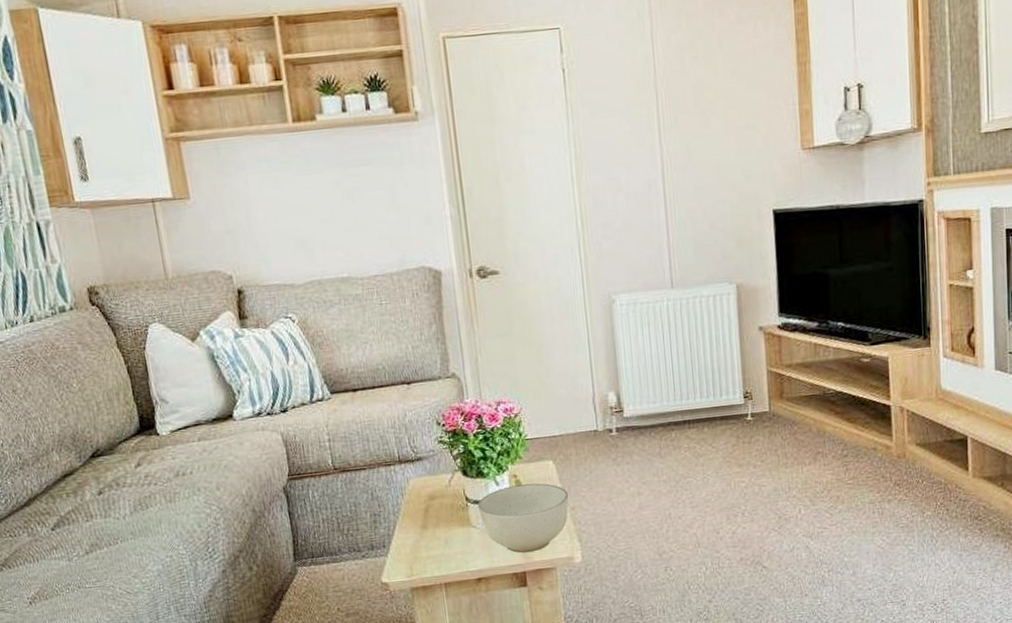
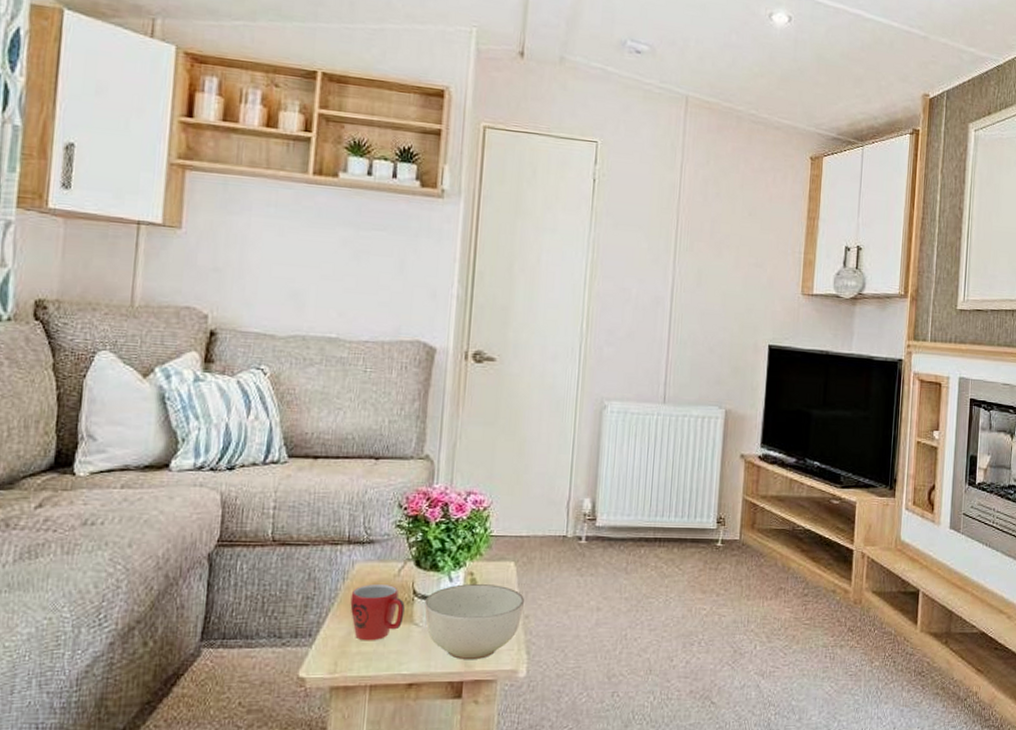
mug: none [411,494,462,546] -> present [350,583,405,641]

